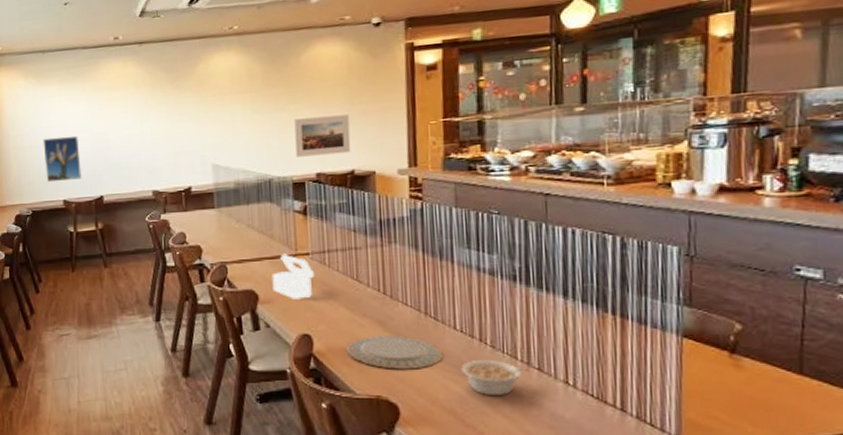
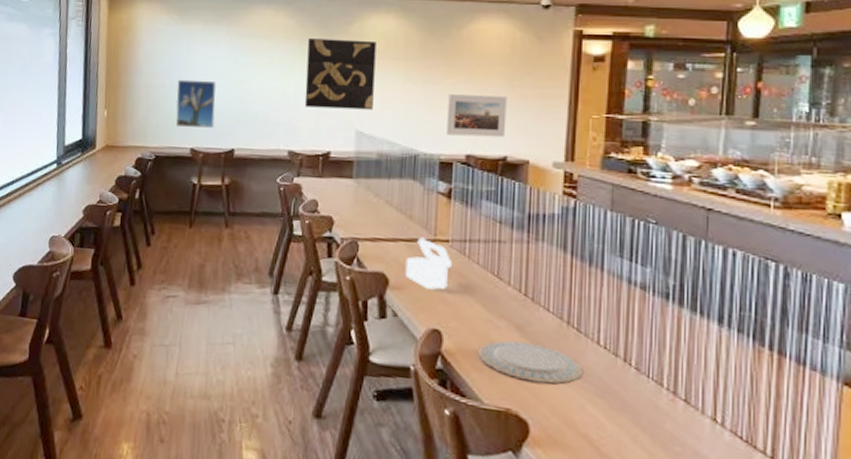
wall art: none [158,79,226,149] -> present [304,37,377,110]
legume: present [461,360,533,397] -> none [601,382,679,426]

